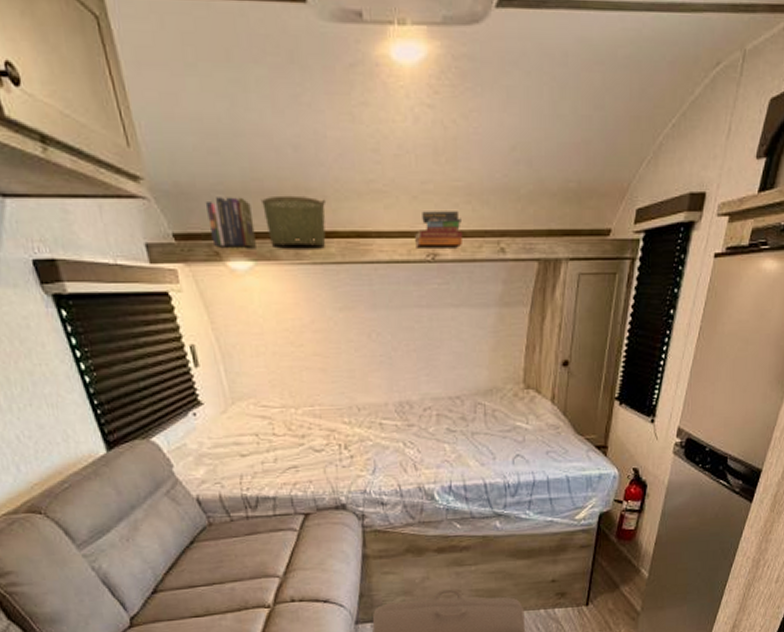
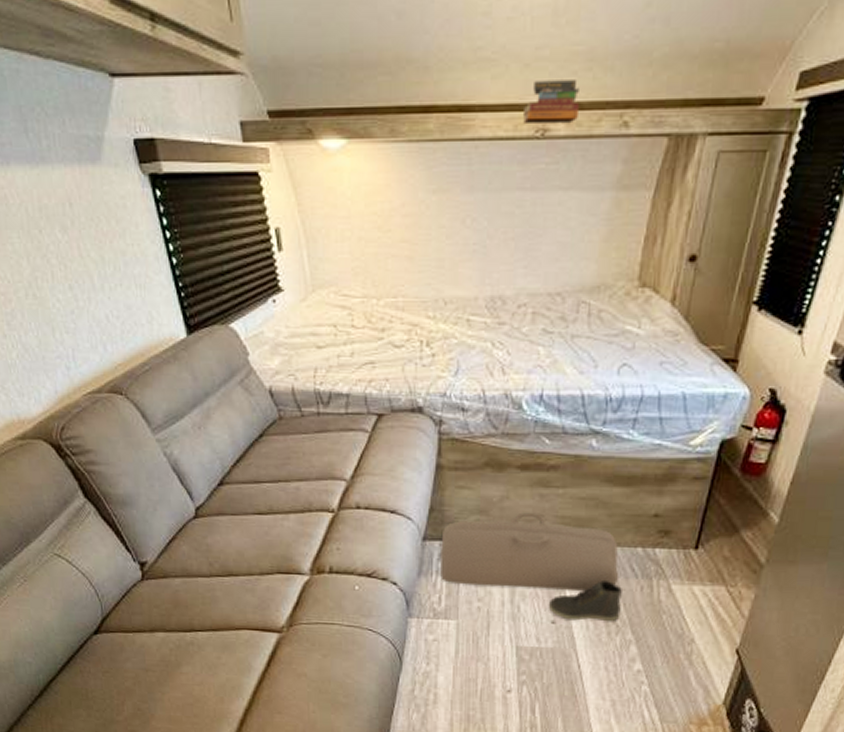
books: present [206,197,256,249] -> none [303,70,350,127]
basket: present [260,195,326,251] -> none [358,67,427,127]

